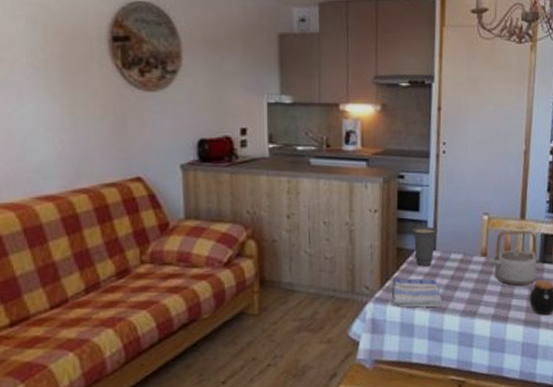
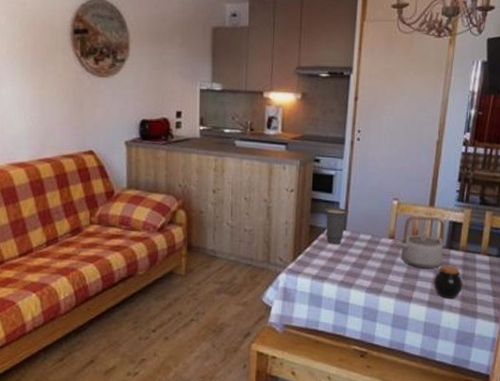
dish towel: present [391,277,442,308] -> none [302,252,350,283]

